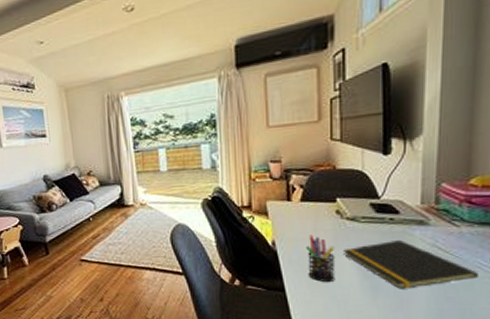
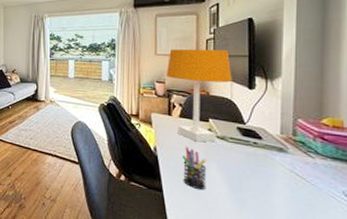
desk lamp: none [282,109,363,228] -> present [166,49,232,142]
notepad: present [344,240,478,289] -> none [214,161,332,207]

